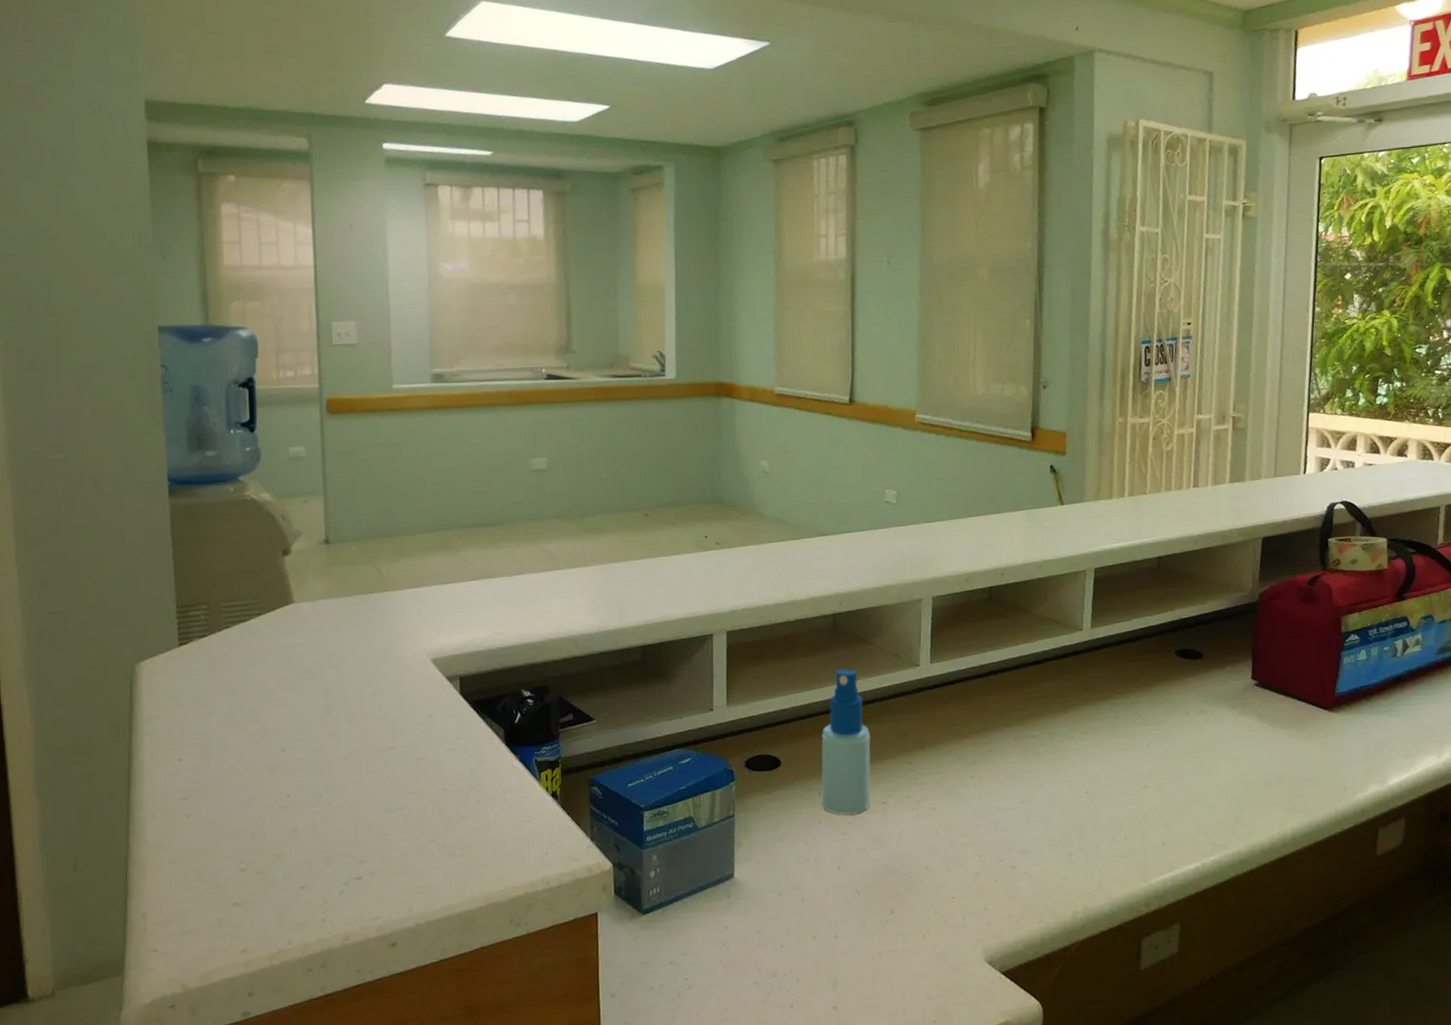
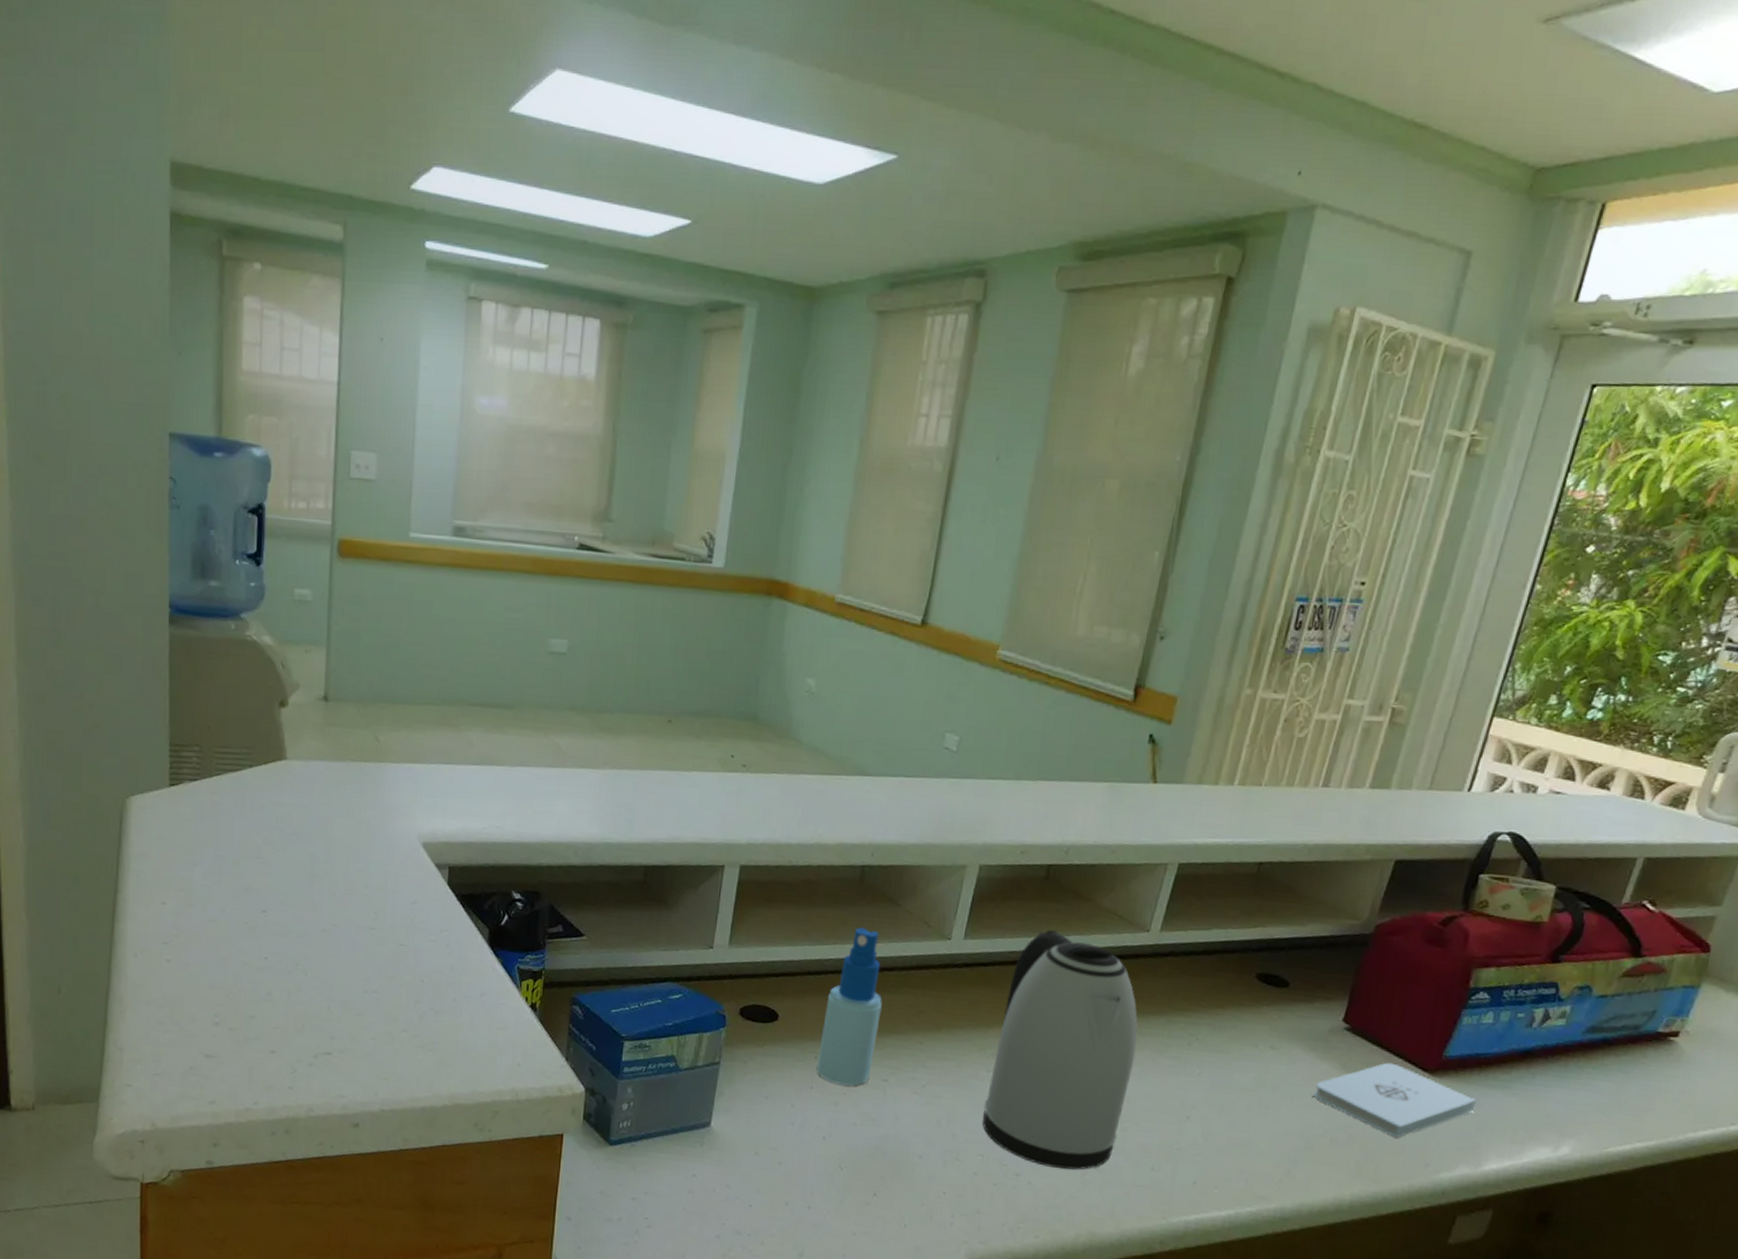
kettle: none [974,643,1092,855] -> present [982,930,1138,1170]
notepad: none [1242,707,1370,771] -> present [1313,1062,1477,1138]

